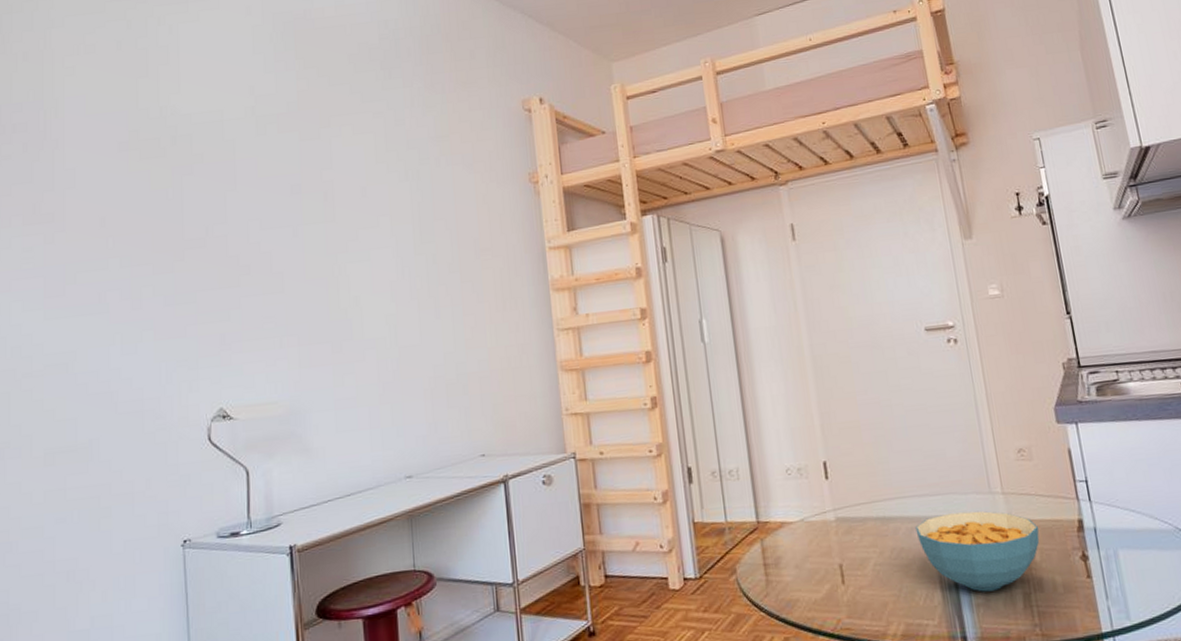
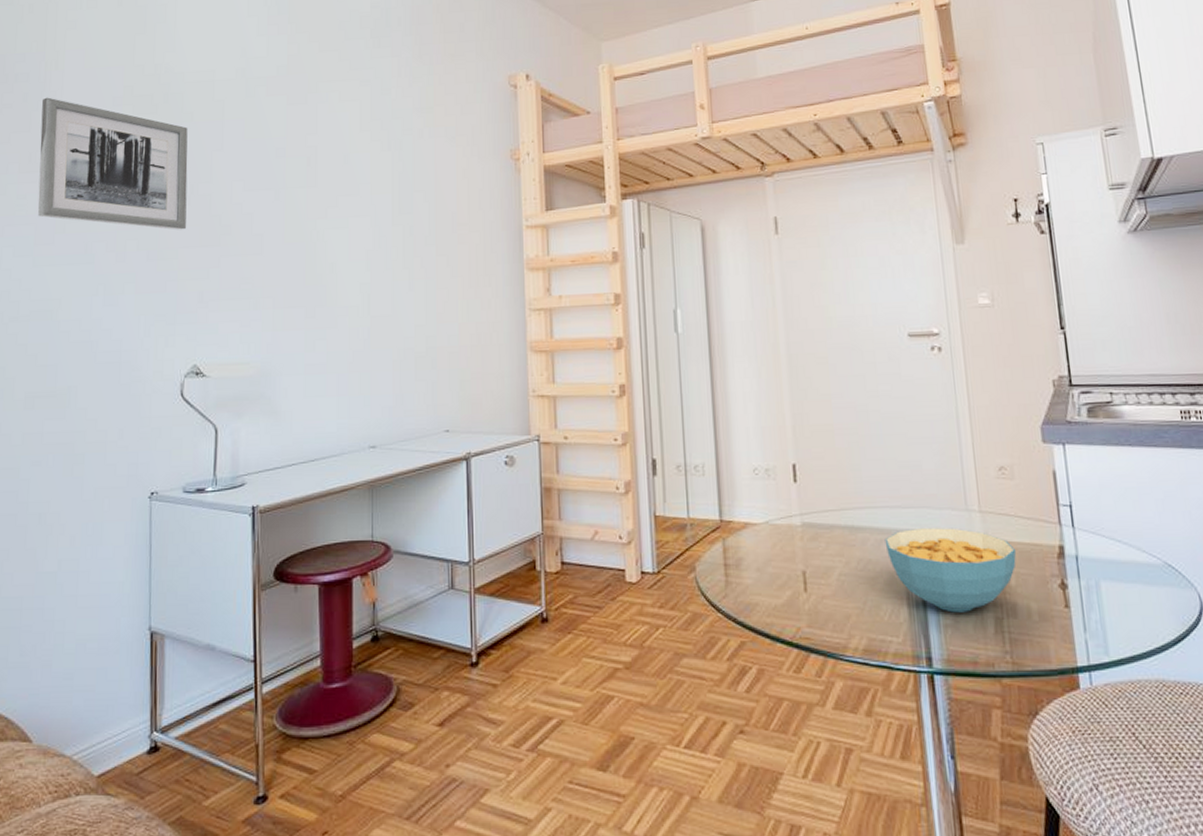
wall art: none [44,146,204,274] -> present [38,97,188,230]

